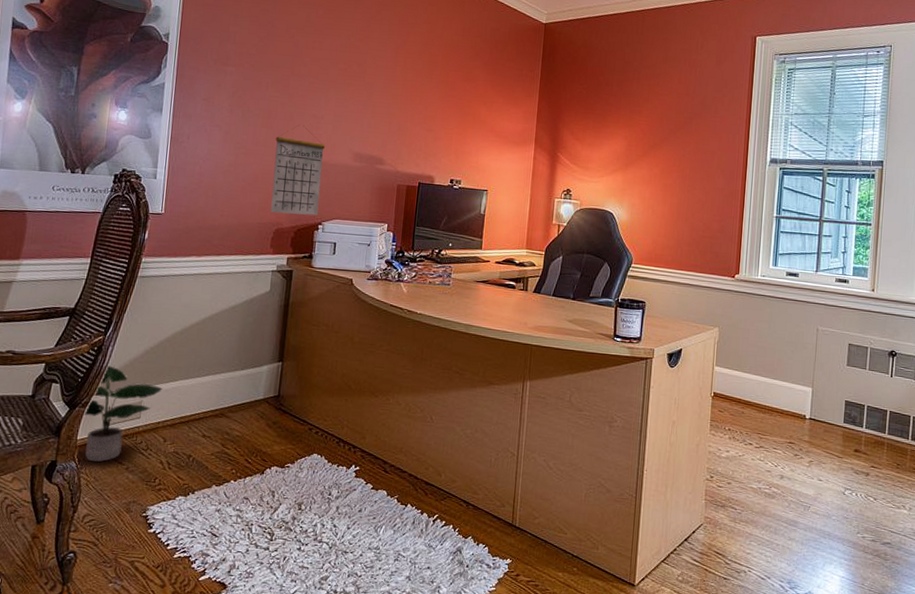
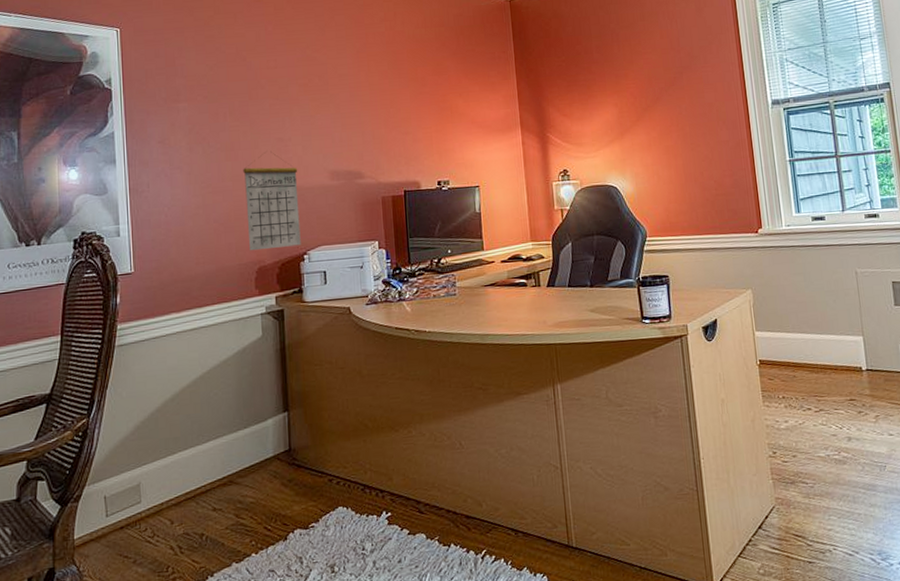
potted plant: present [62,365,163,462] -> none [51,450,162,562]

